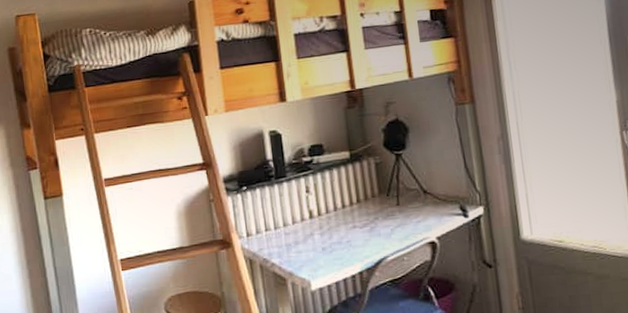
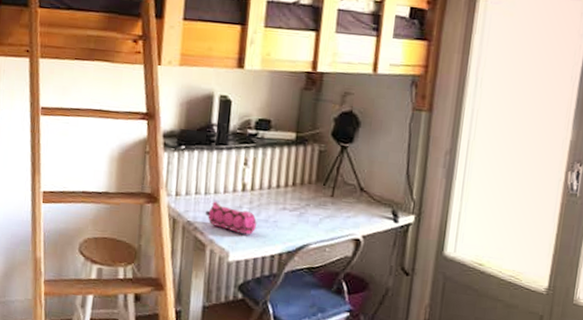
pencil case: none [279,234,331,261] -> present [206,201,257,235]

